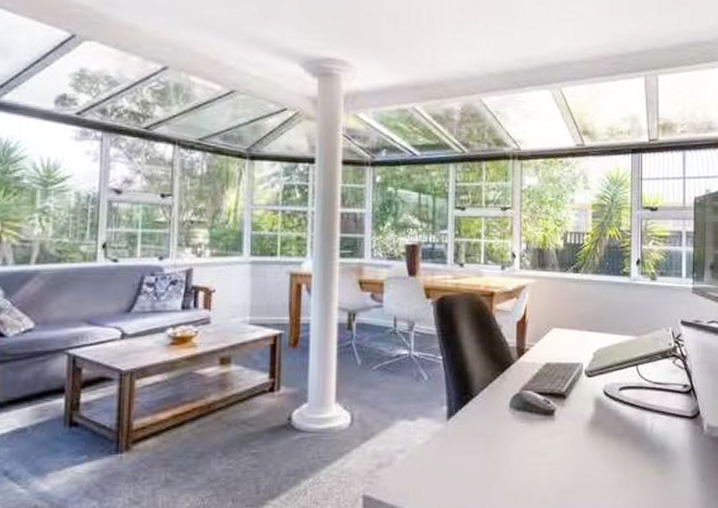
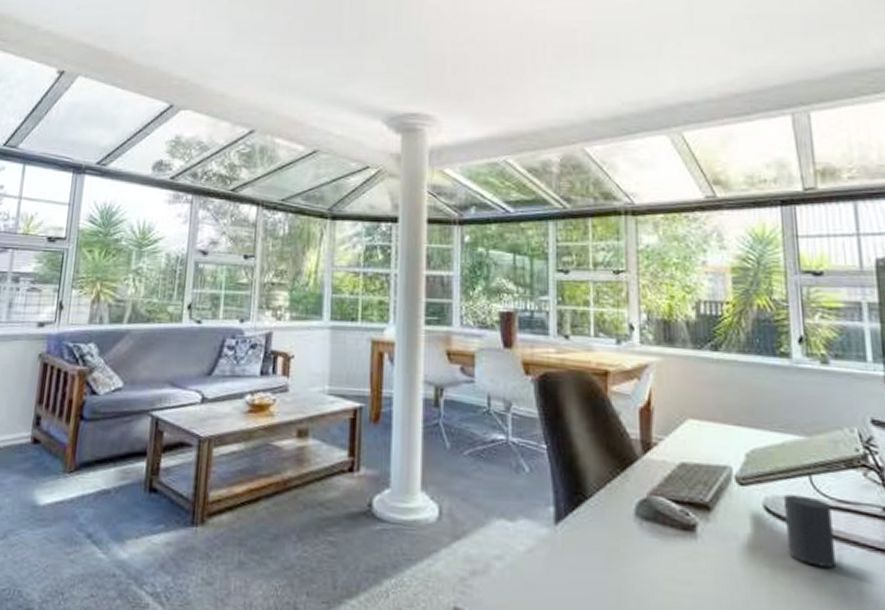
cup: none [617,381,650,432] -> present [783,494,837,568]

